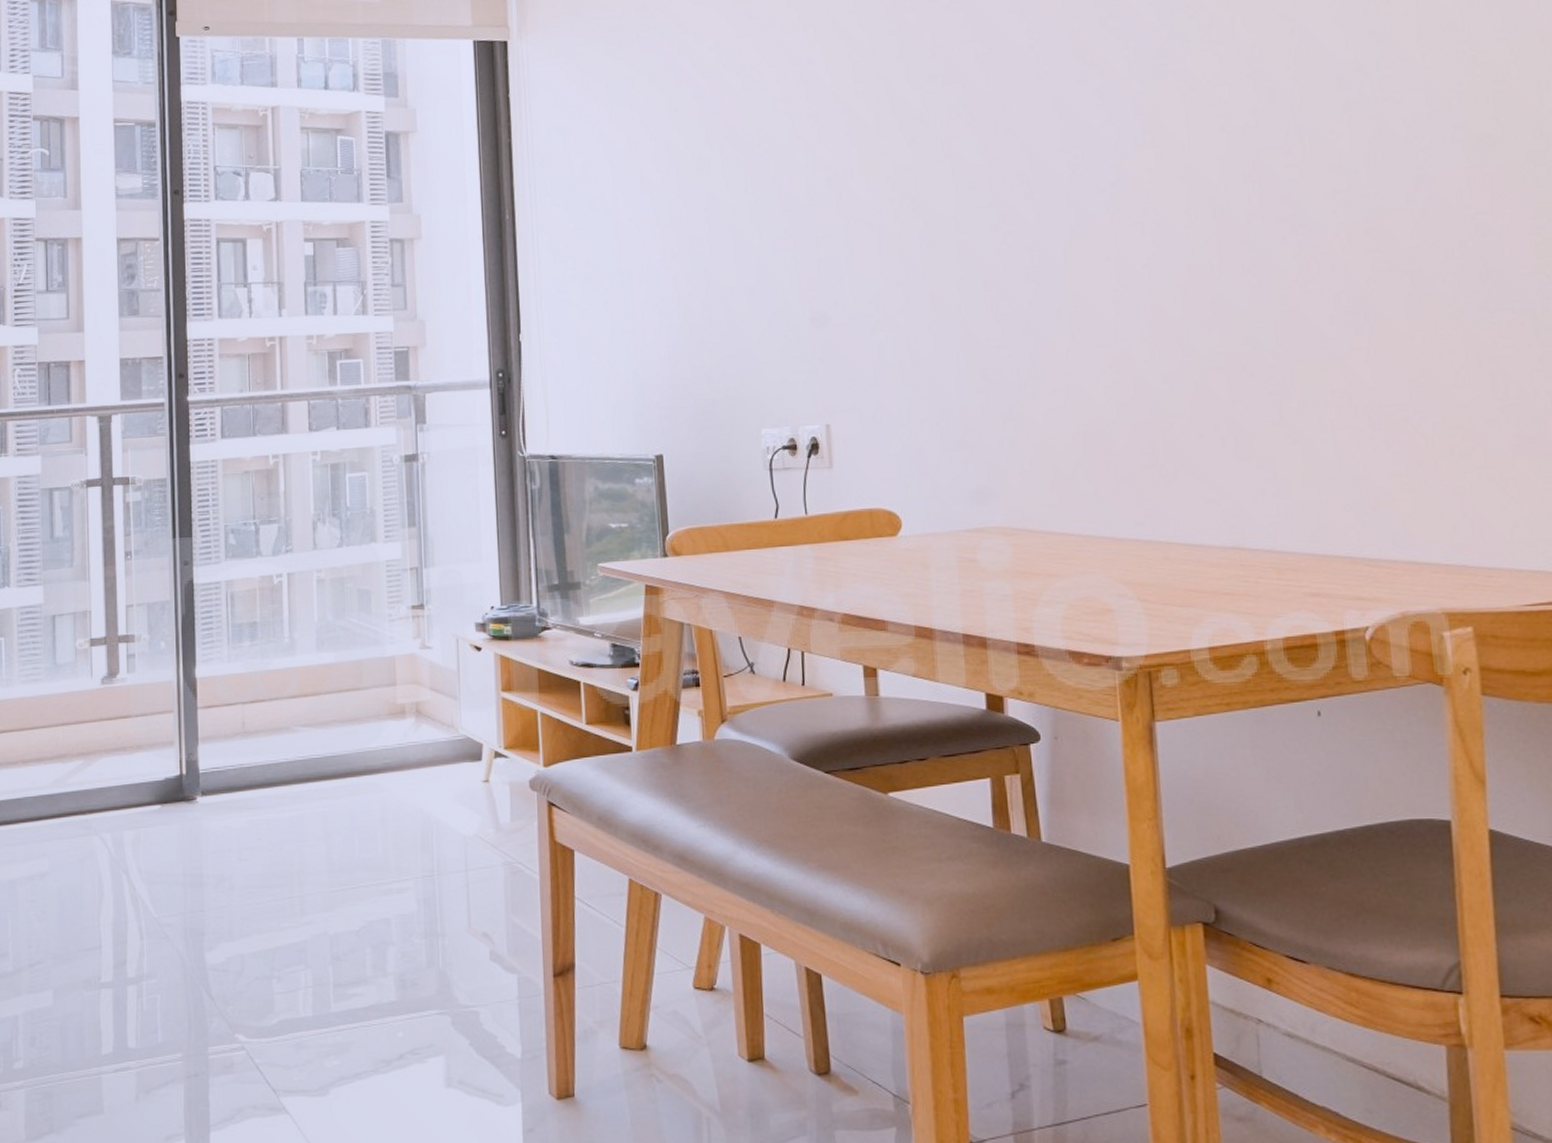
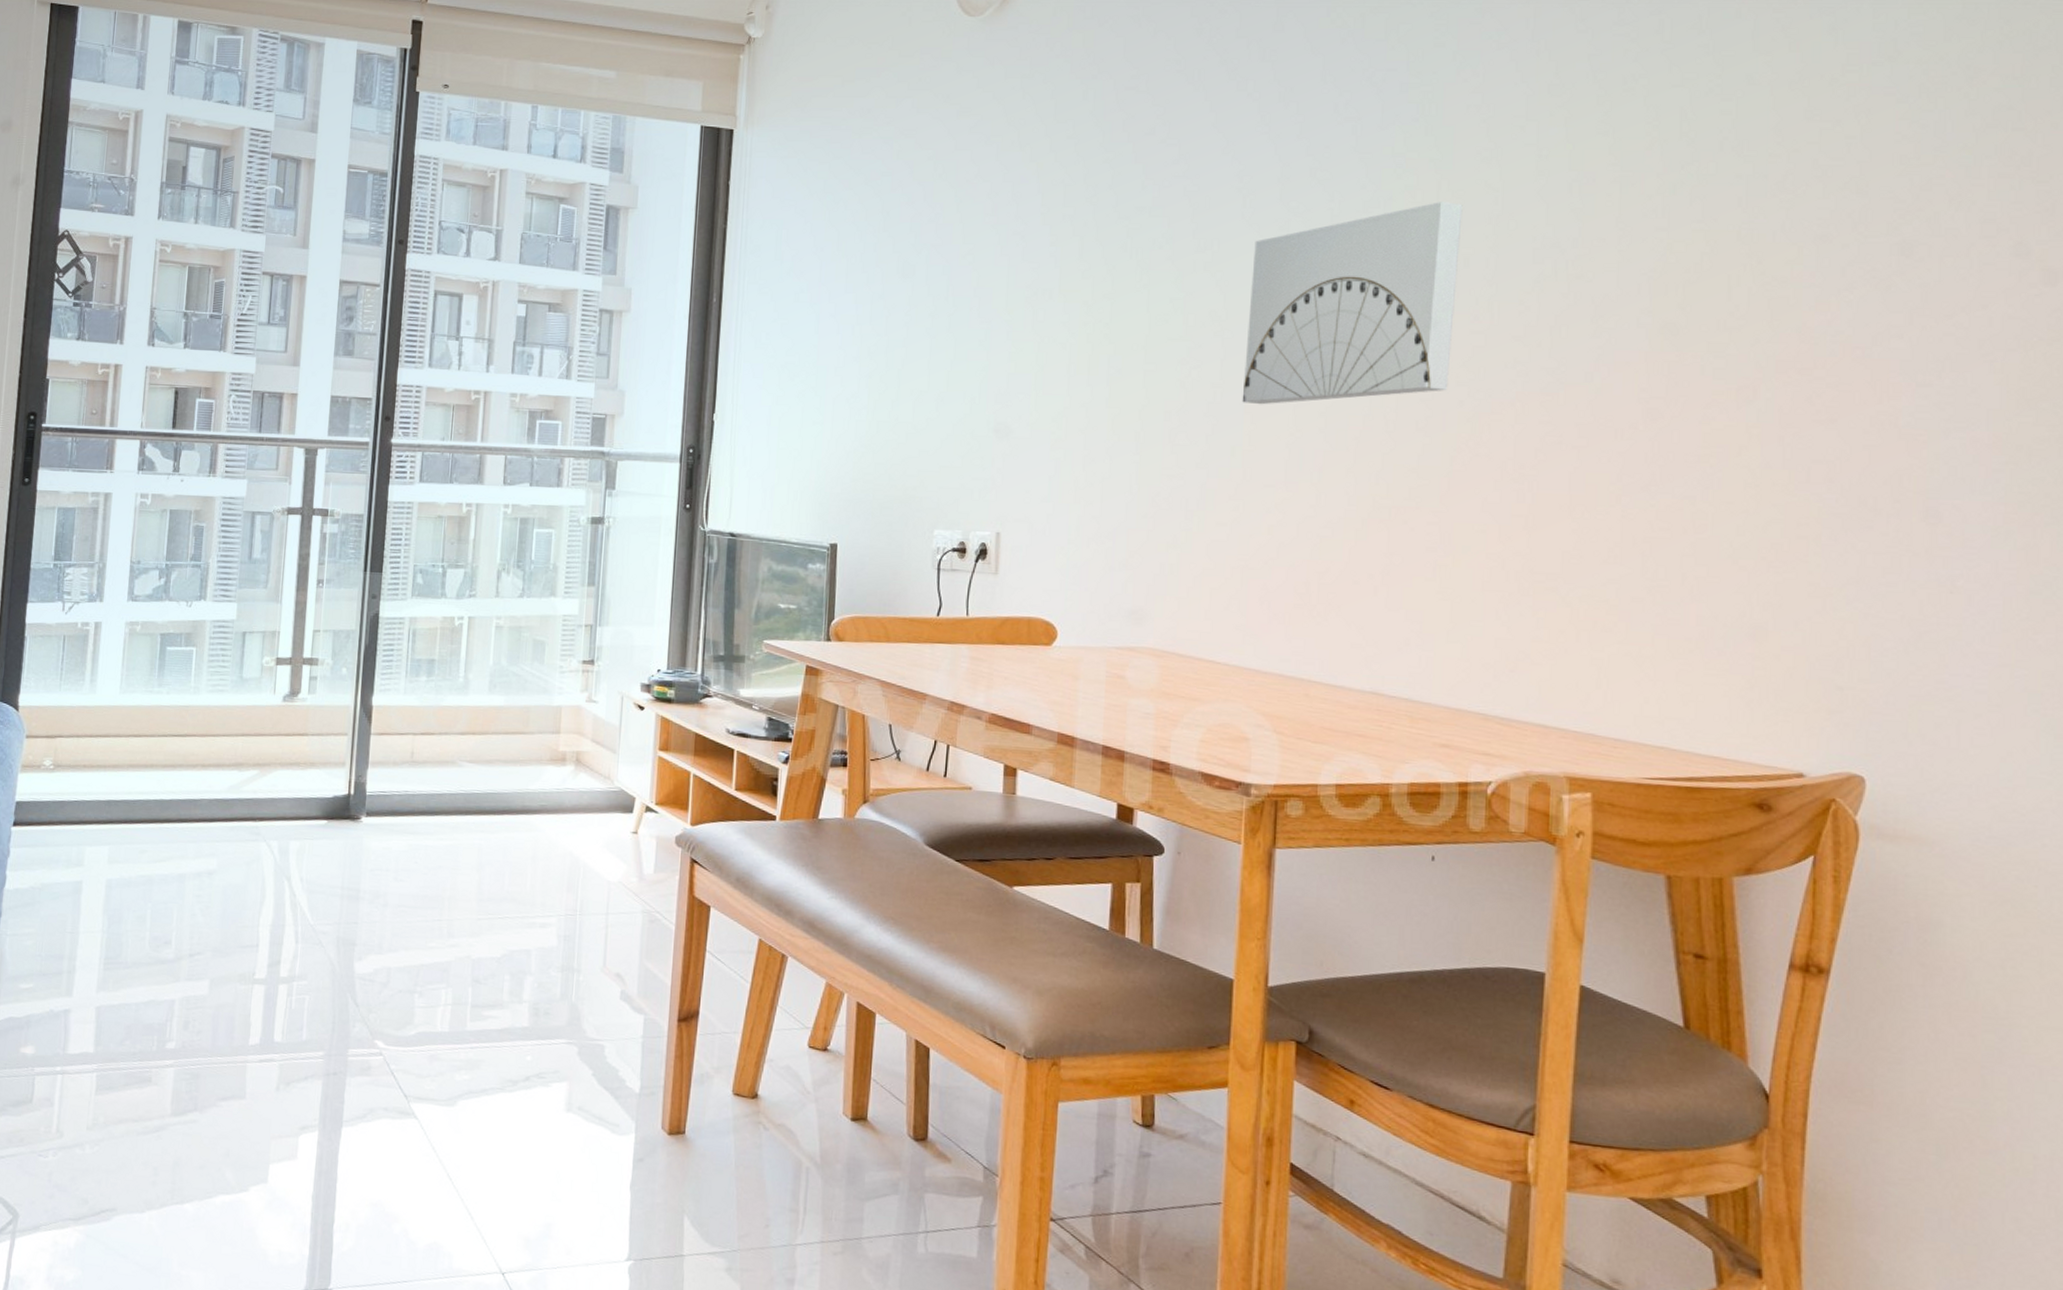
wall art: none [1053,37,1270,264] -> present [1242,202,1463,405]

